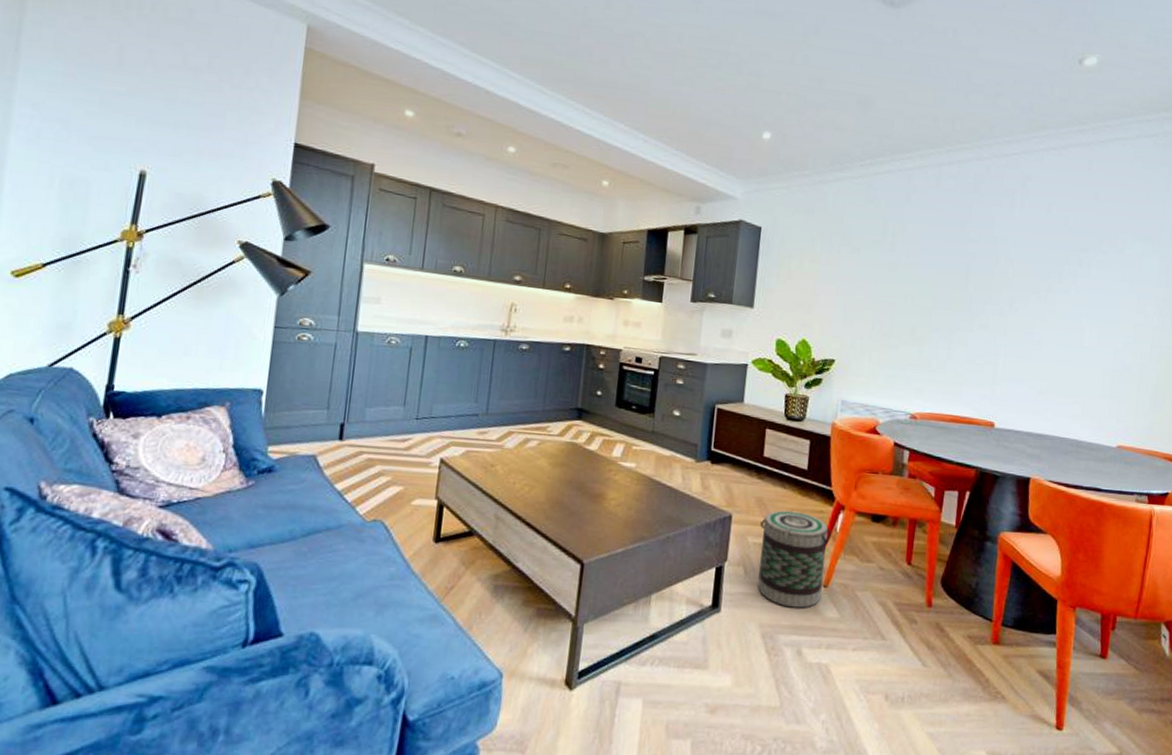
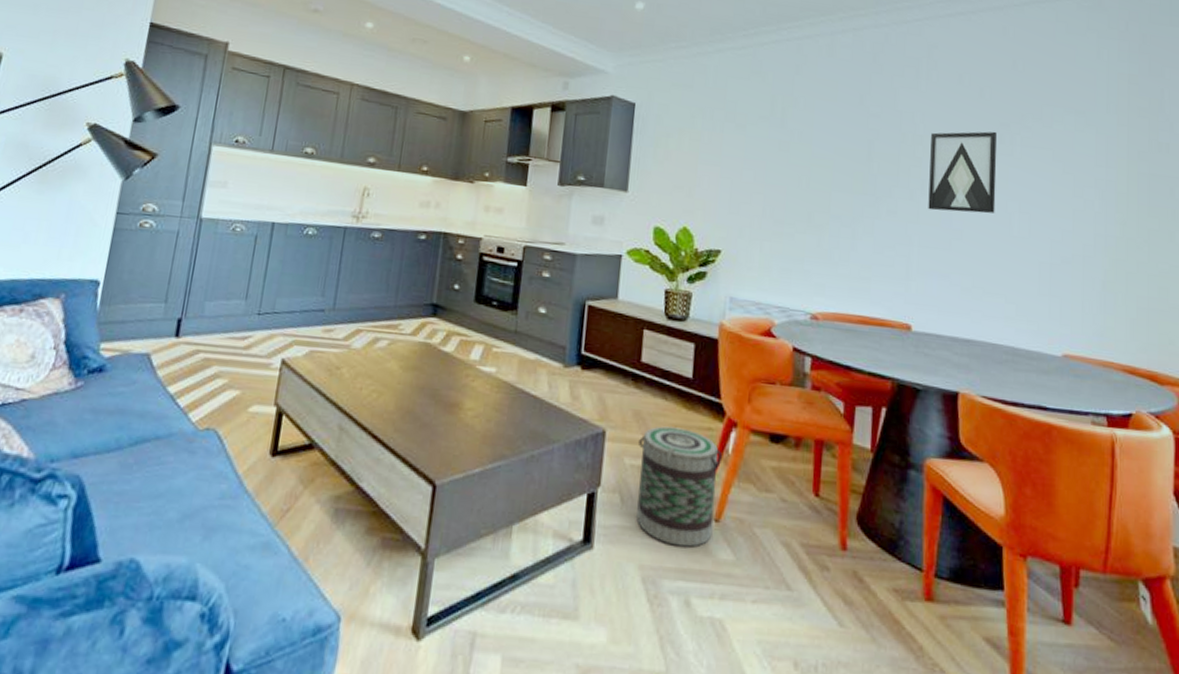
wall art: none [1014,255,1077,328] -> present [928,131,997,214]

